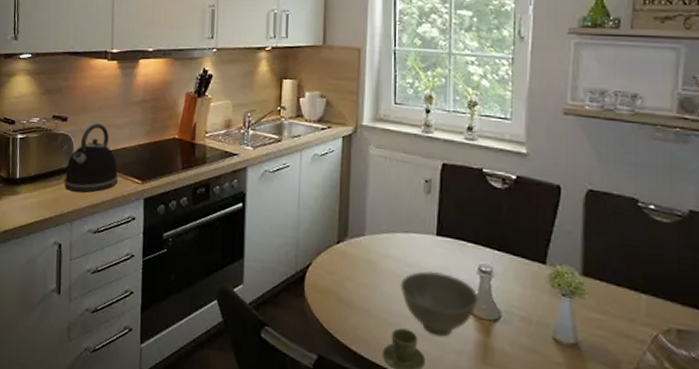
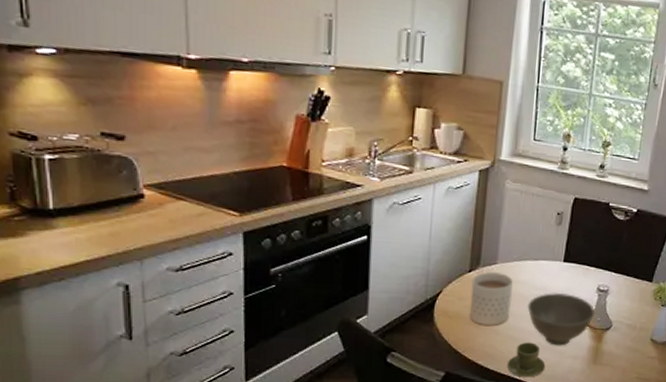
kettle: present [64,123,119,193] -> none [126,144,207,226]
mug: none [339,244,384,306] -> present [469,272,513,326]

